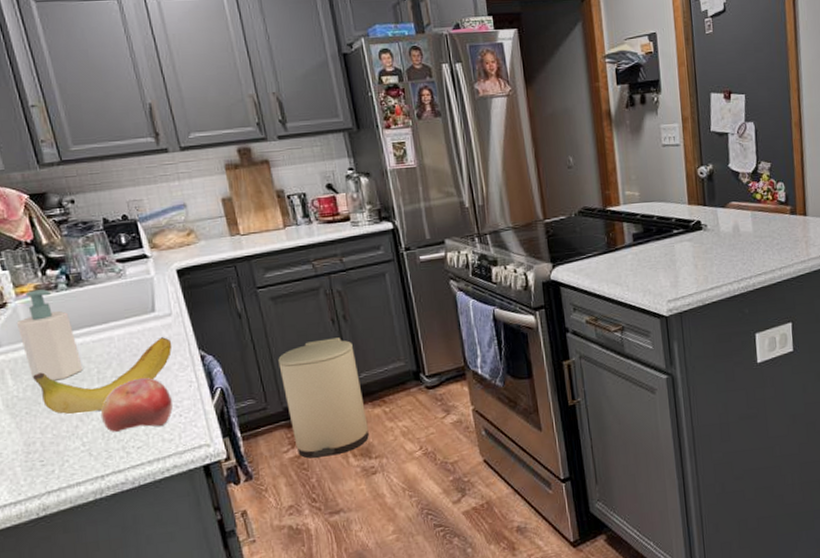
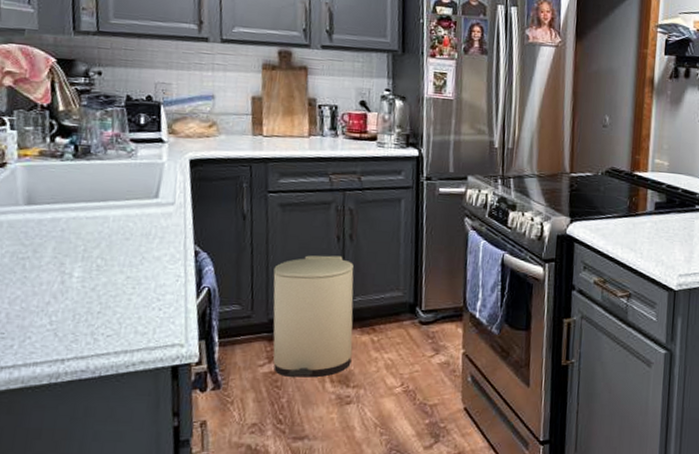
soap bottle: present [16,289,83,381] -> none [11,155,70,252]
fruit: present [33,337,172,415] -> none [15,225,168,291]
fruit: present [100,377,174,432] -> none [75,263,156,317]

